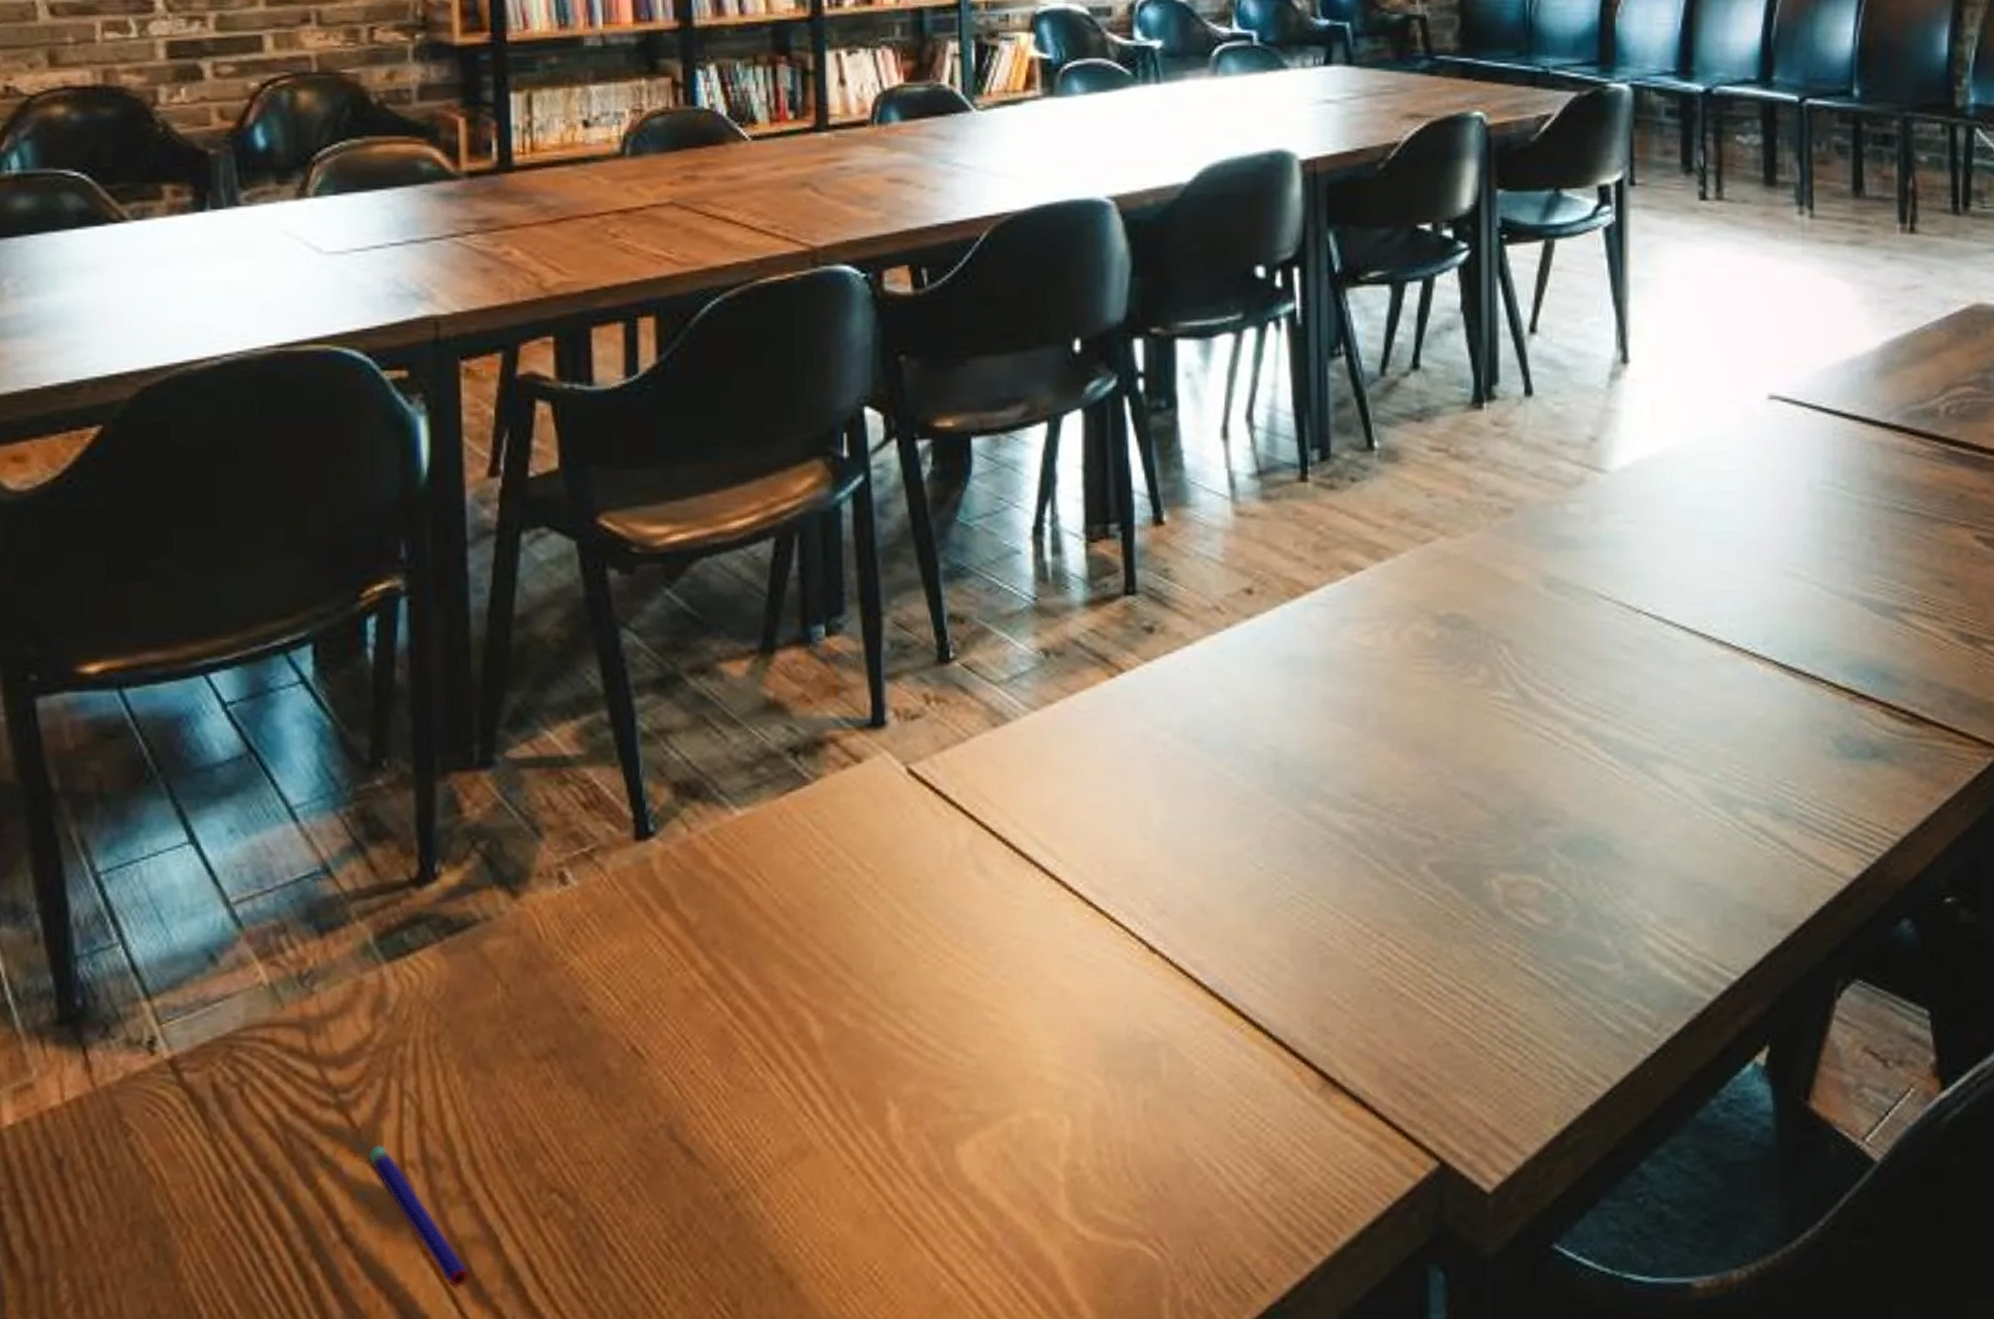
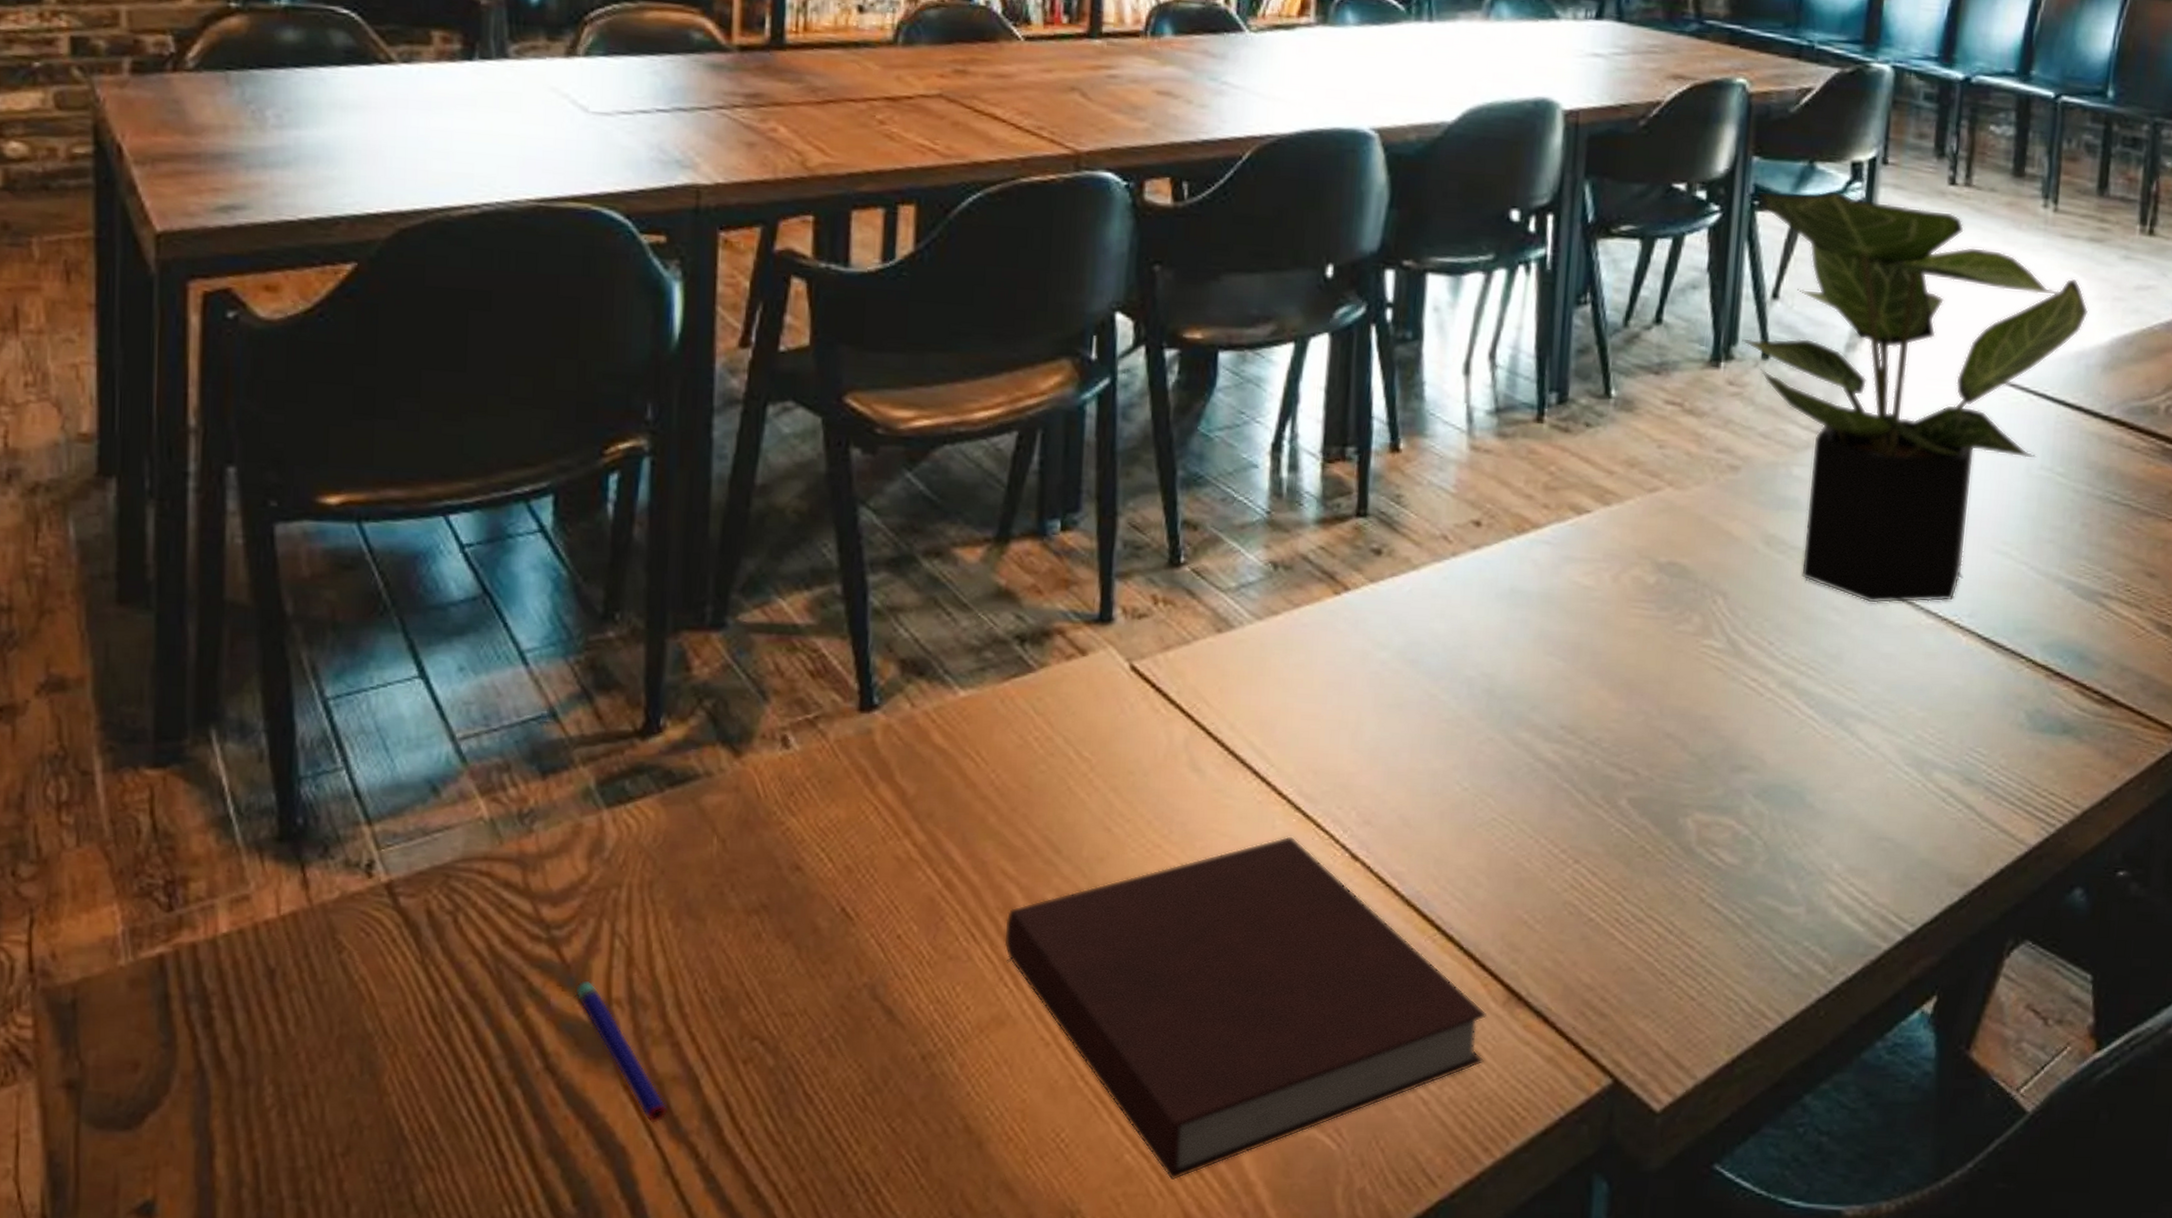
notebook: none [799,933,1304,1306] -> present [1003,836,1487,1181]
potted plant: none [1503,217,1856,638] -> present [1742,190,2089,604]

